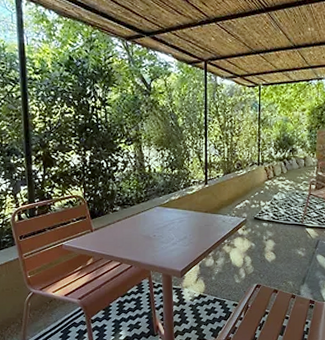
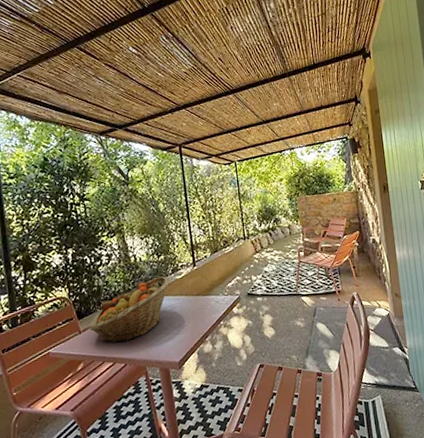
fruit basket: none [101,189,181,245] -> present [89,276,170,343]

